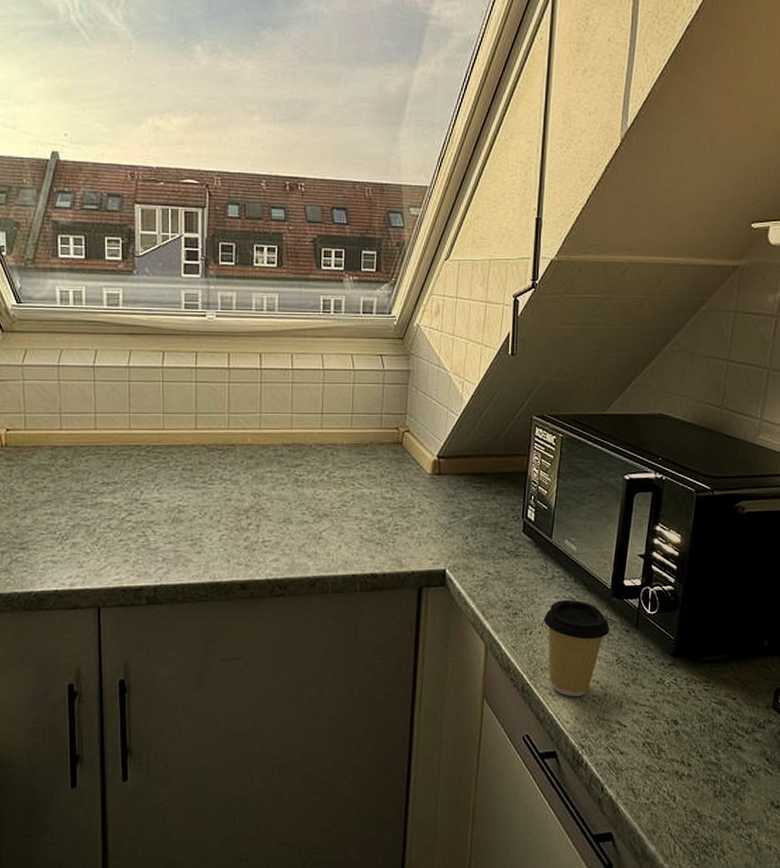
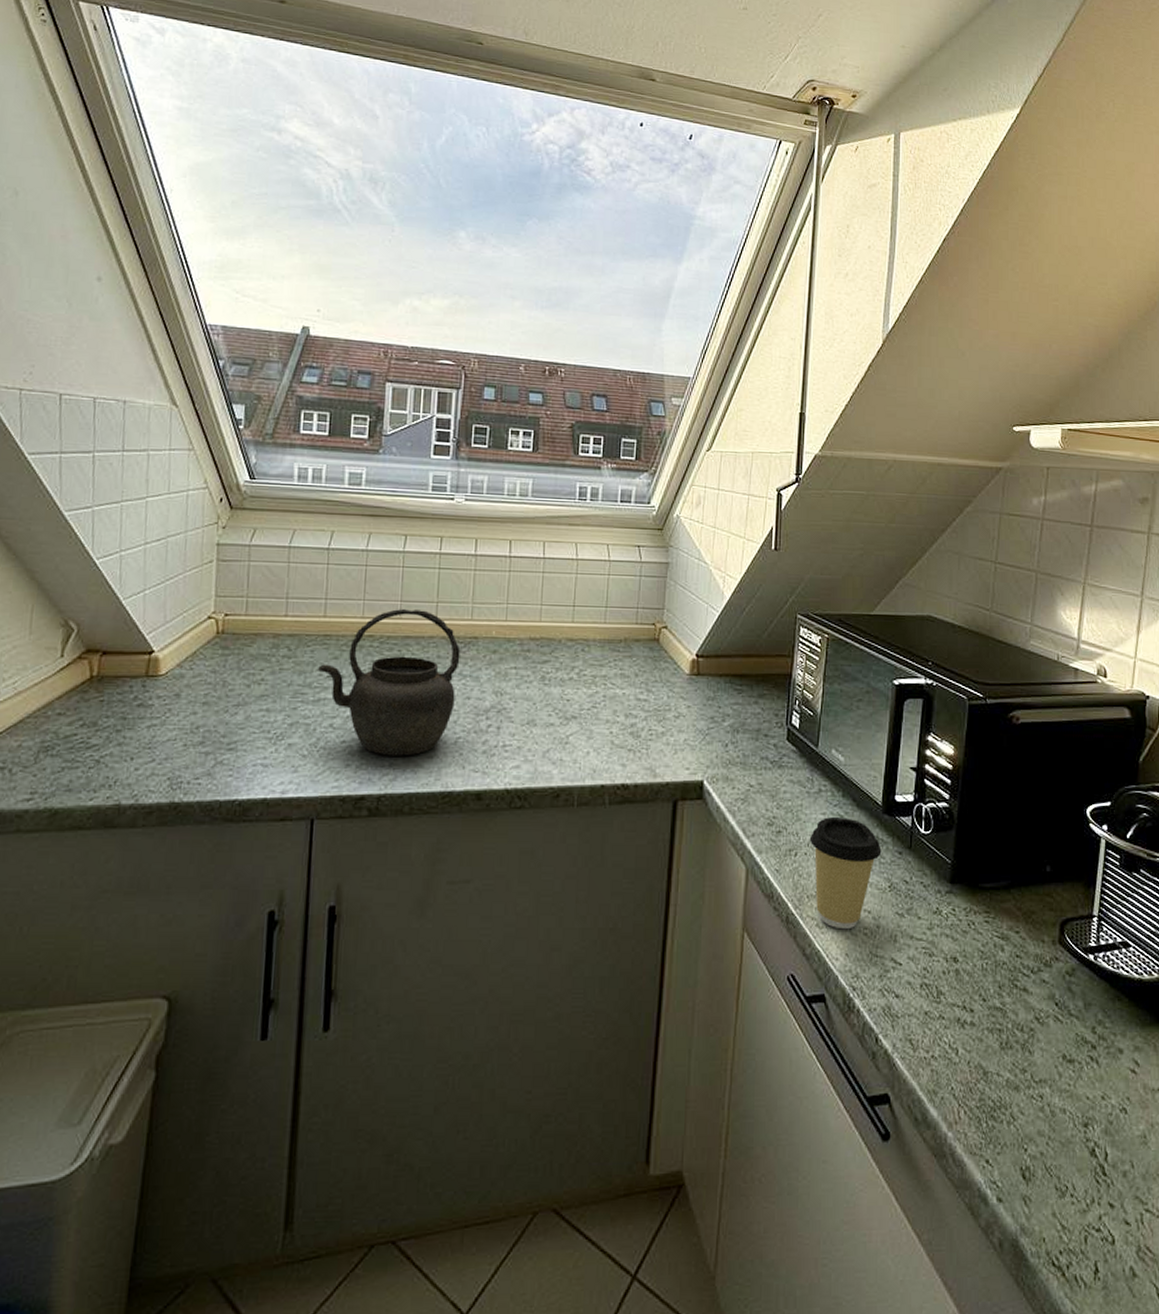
kettle: none [92,419,220,552] -> present [317,608,461,756]

